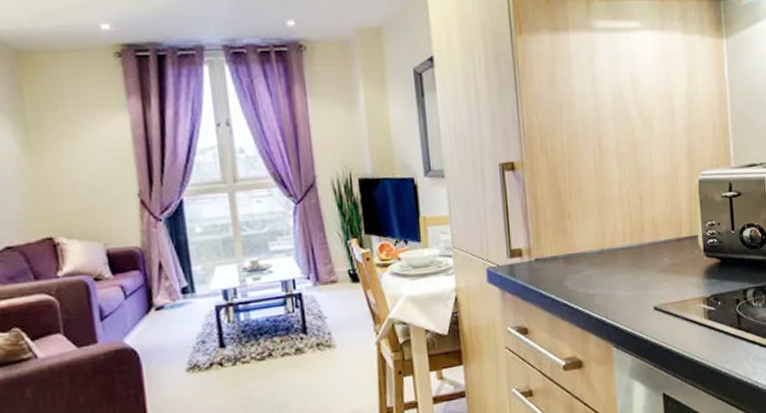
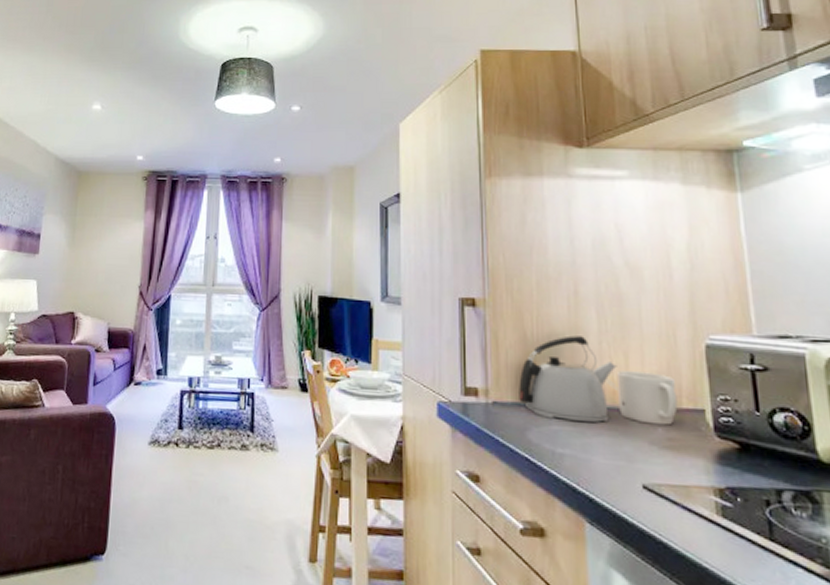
kettle: none [556,186,634,267] -> present [519,335,617,424]
mug: none [633,210,679,257] -> present [616,370,678,427]

